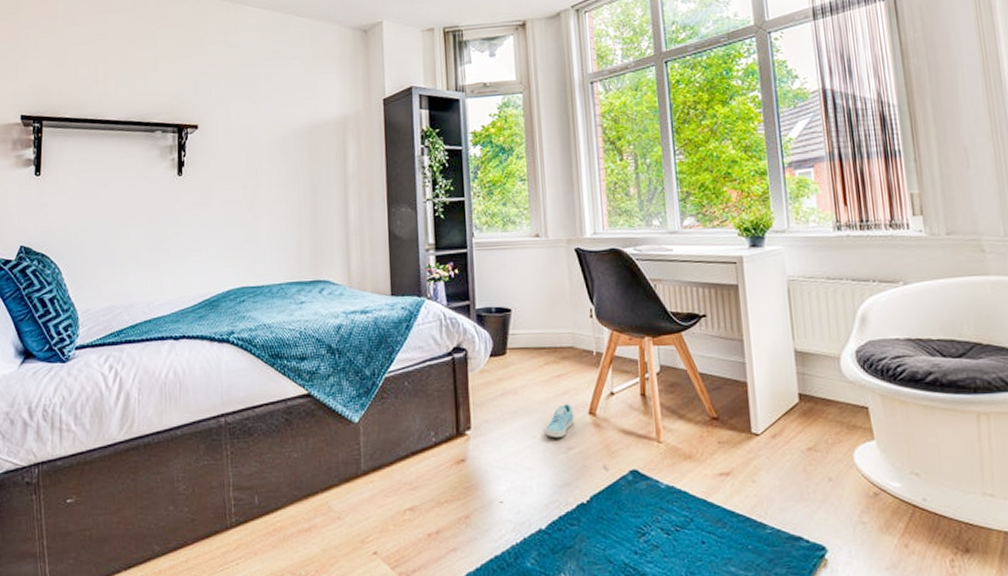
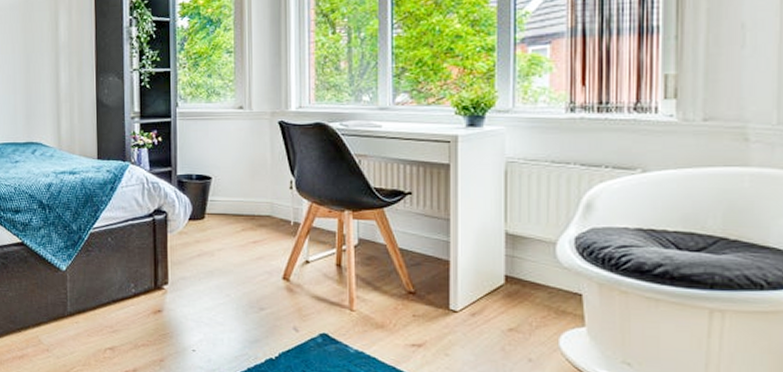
sneaker: present [546,404,574,438] -> none [239,268,268,299]

